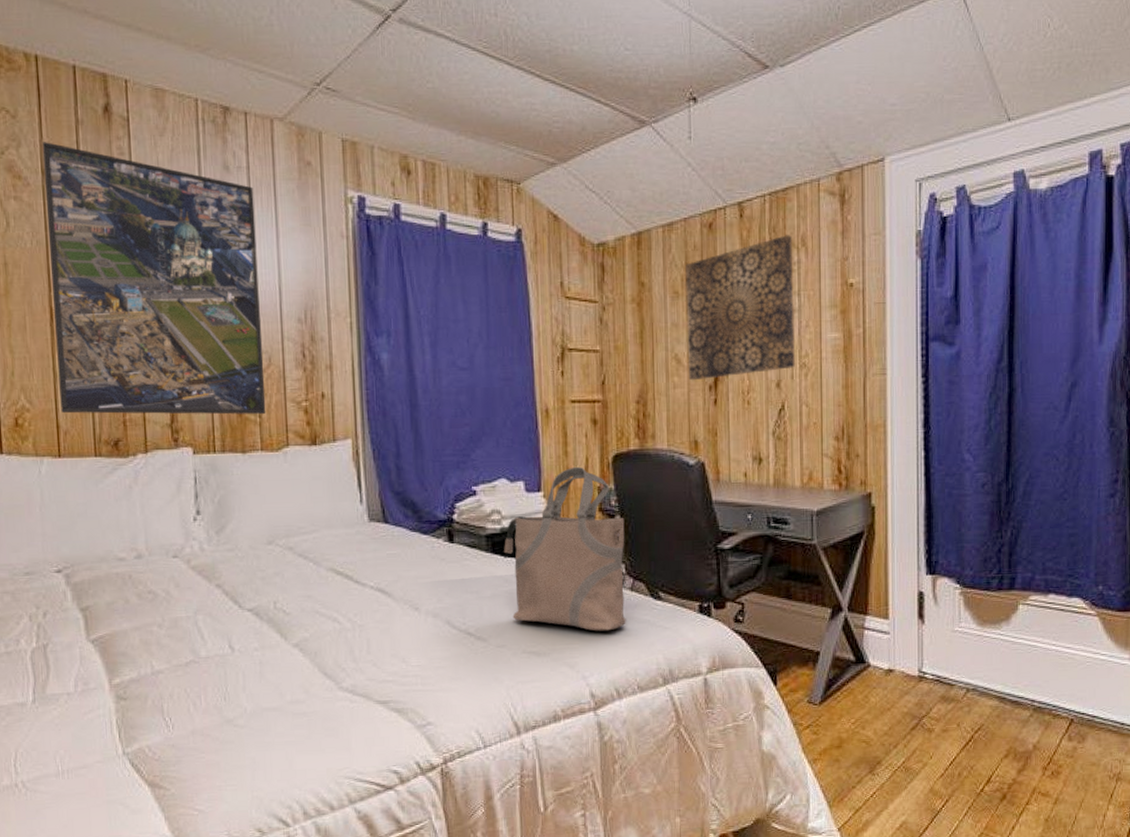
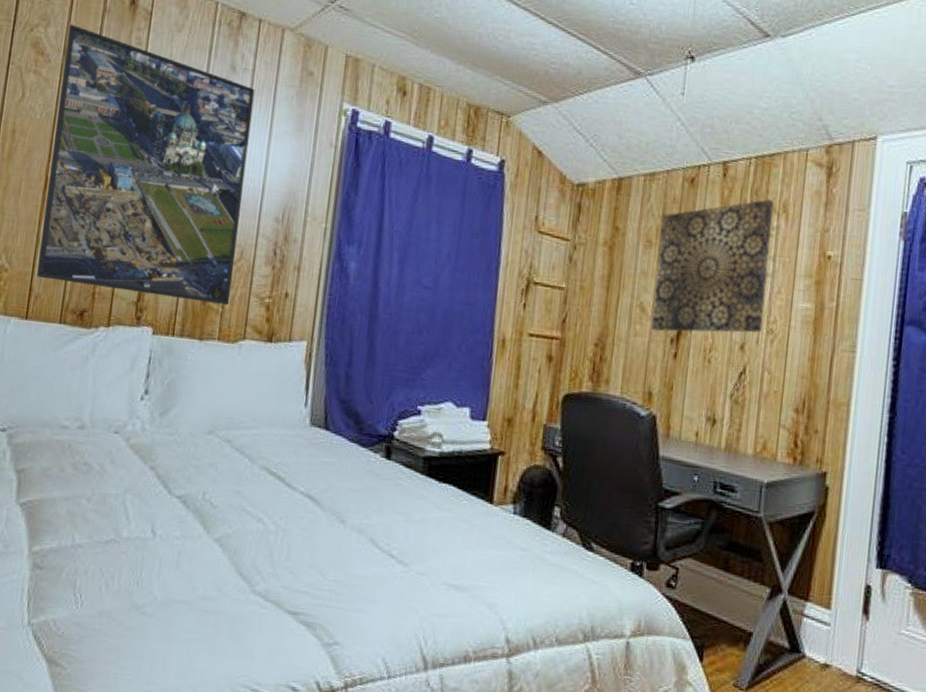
tote bag: present [504,466,626,631] -> none [438,401,567,575]

